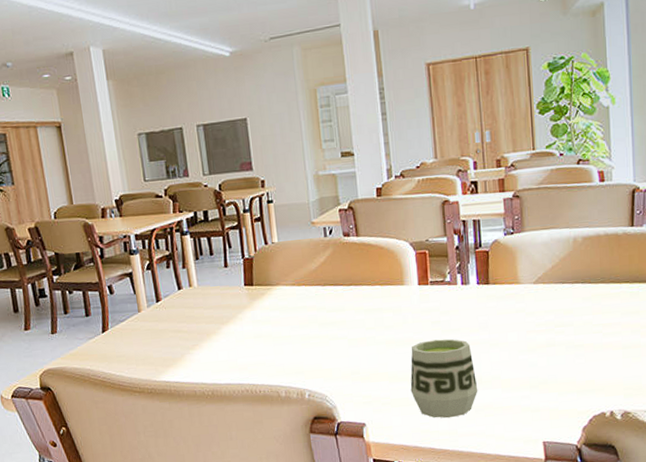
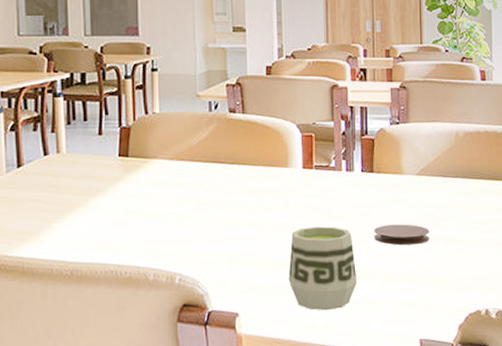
coaster: none [493,332,550,354] -> present [374,224,430,246]

